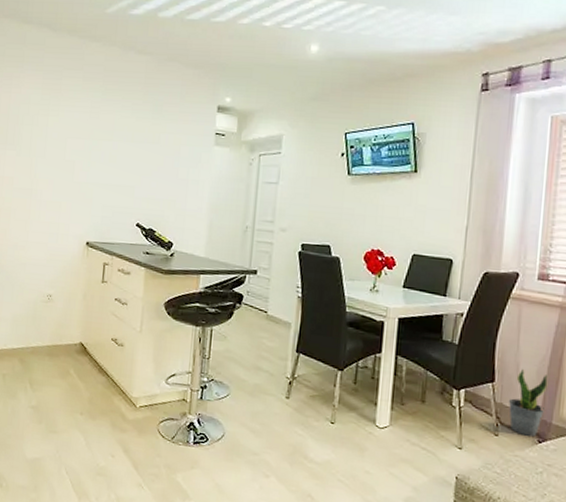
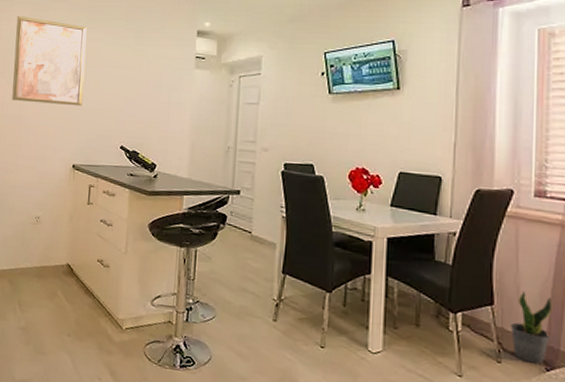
wall art: none [22,83,102,182] -> present [12,15,87,106]

